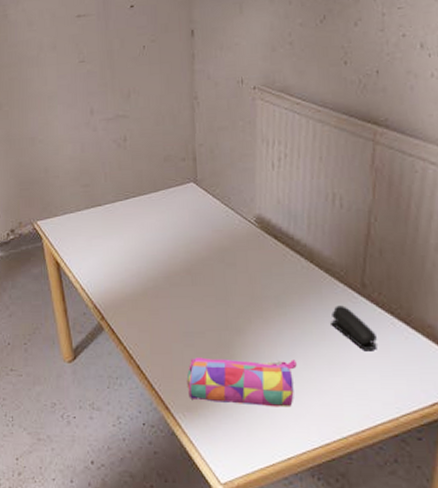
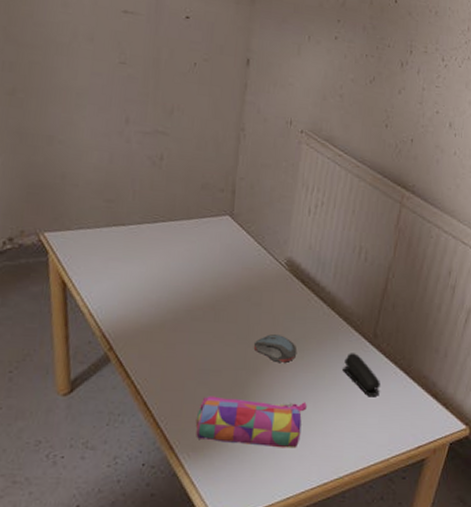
computer mouse: none [233,293,279,320] -> present [253,334,298,363]

